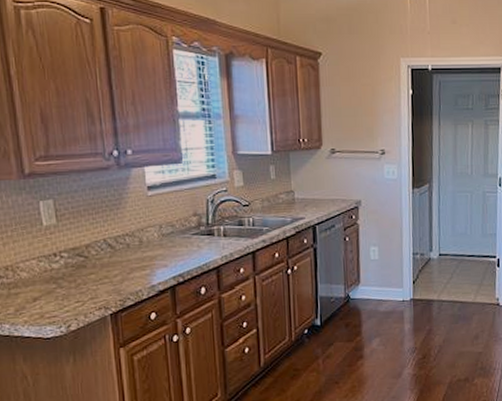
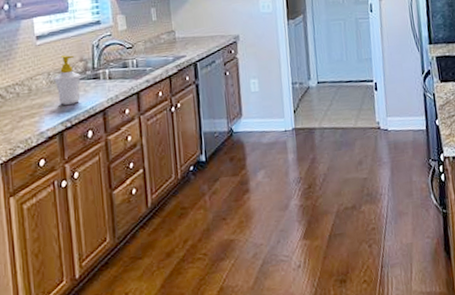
soap bottle: none [166,208,194,260] -> present [54,55,81,105]

